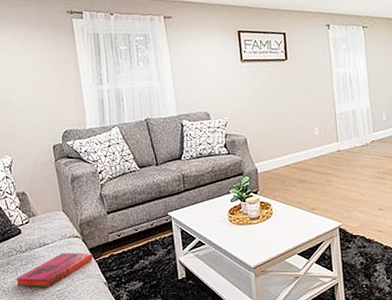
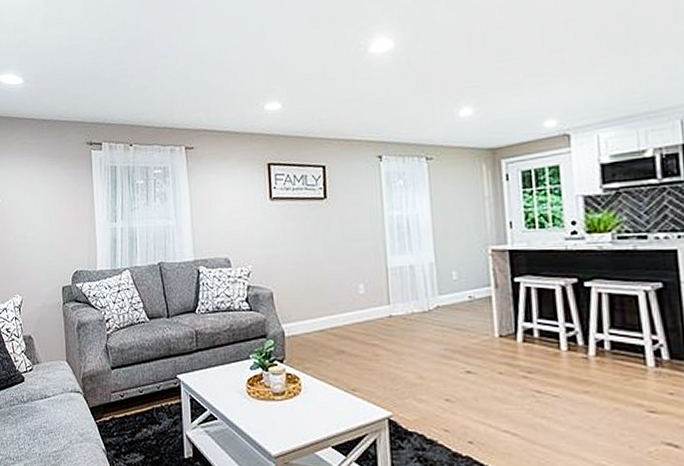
hardback book: present [15,252,93,288] -> none [15,408,93,446]

